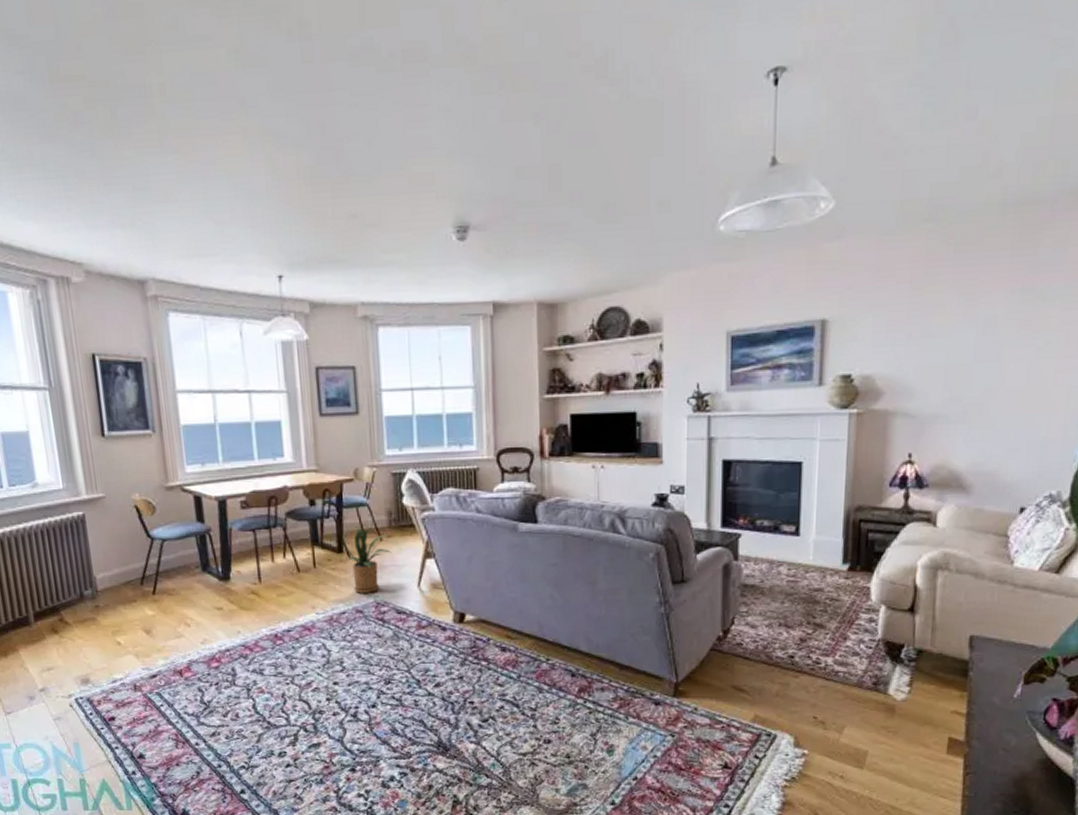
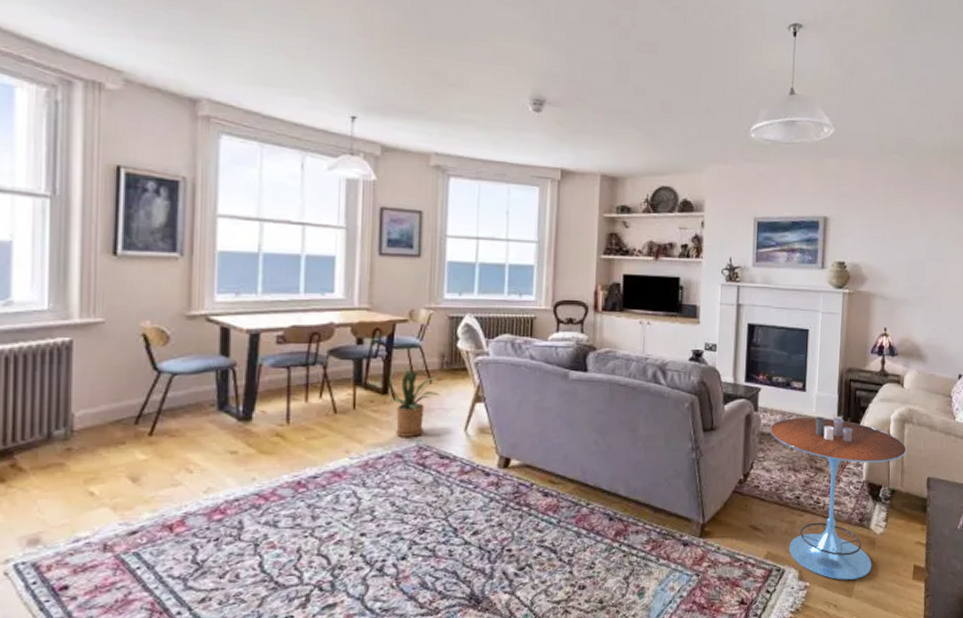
side table: none [754,561,940,750] -> present [770,414,907,580]

